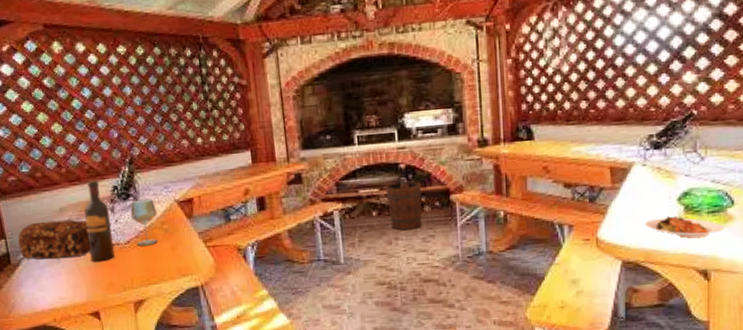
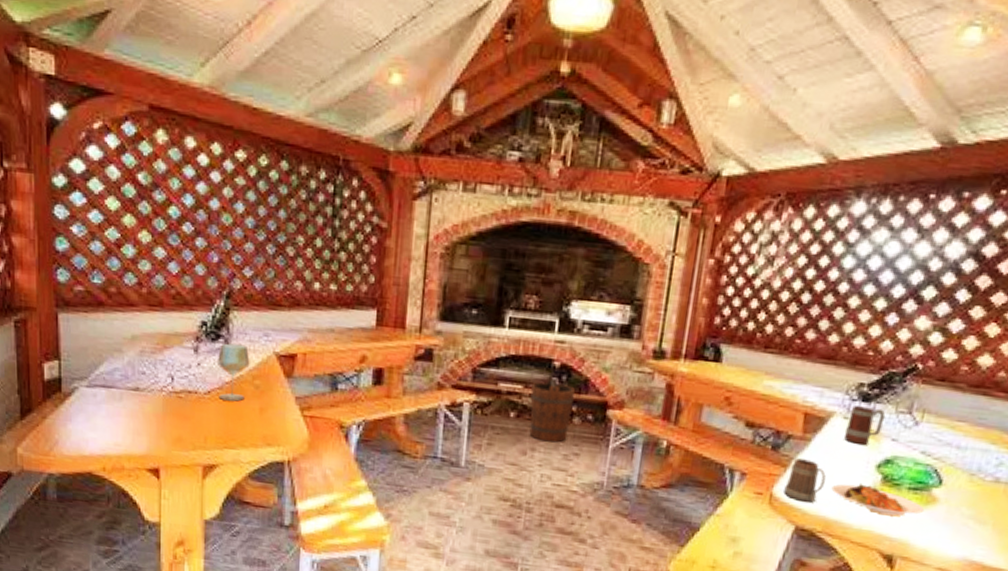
bread loaf: present [18,219,91,260] -> none [74,346,162,398]
wine bottle: present [84,180,115,262] -> none [158,309,192,411]
beer mug: none [607,204,638,241] -> present [784,458,826,504]
beer mug: none [645,152,676,185] -> present [844,406,886,445]

